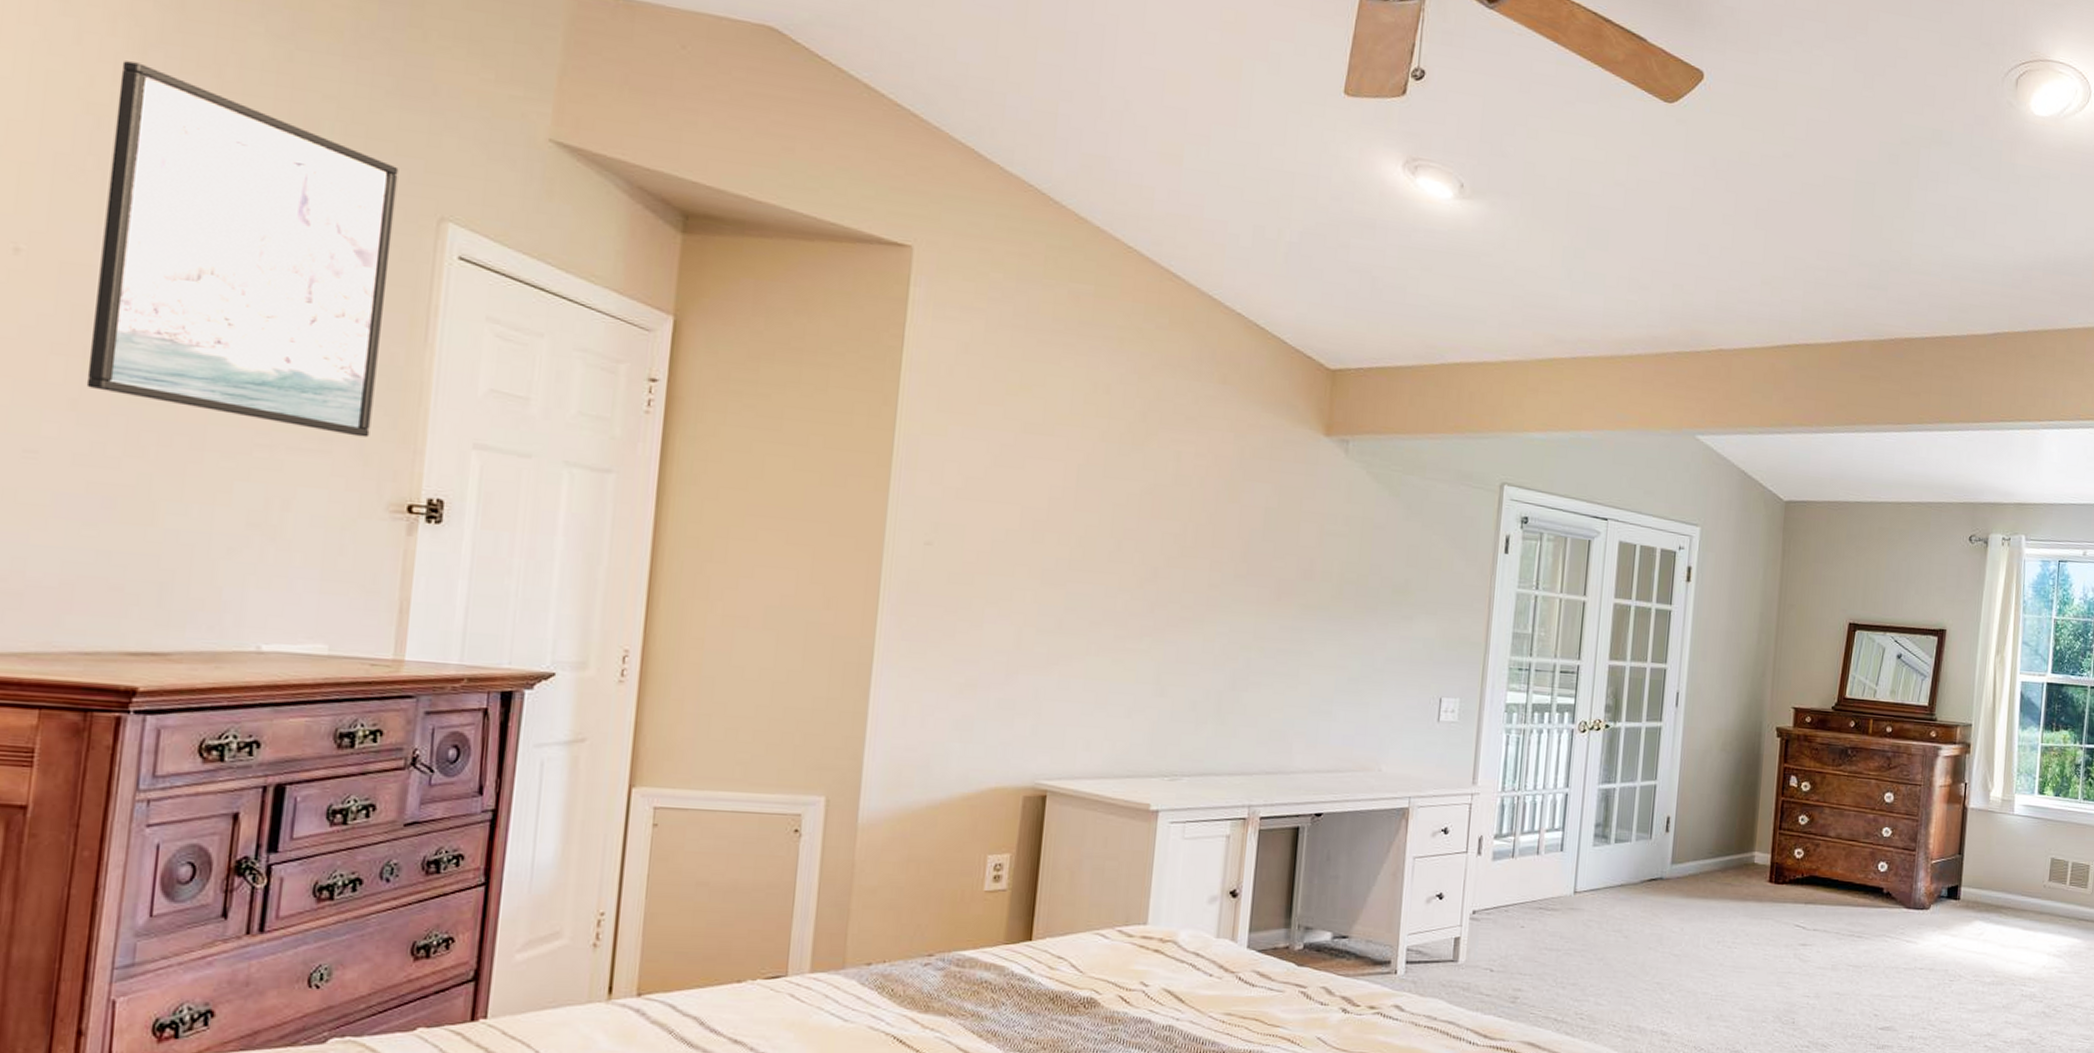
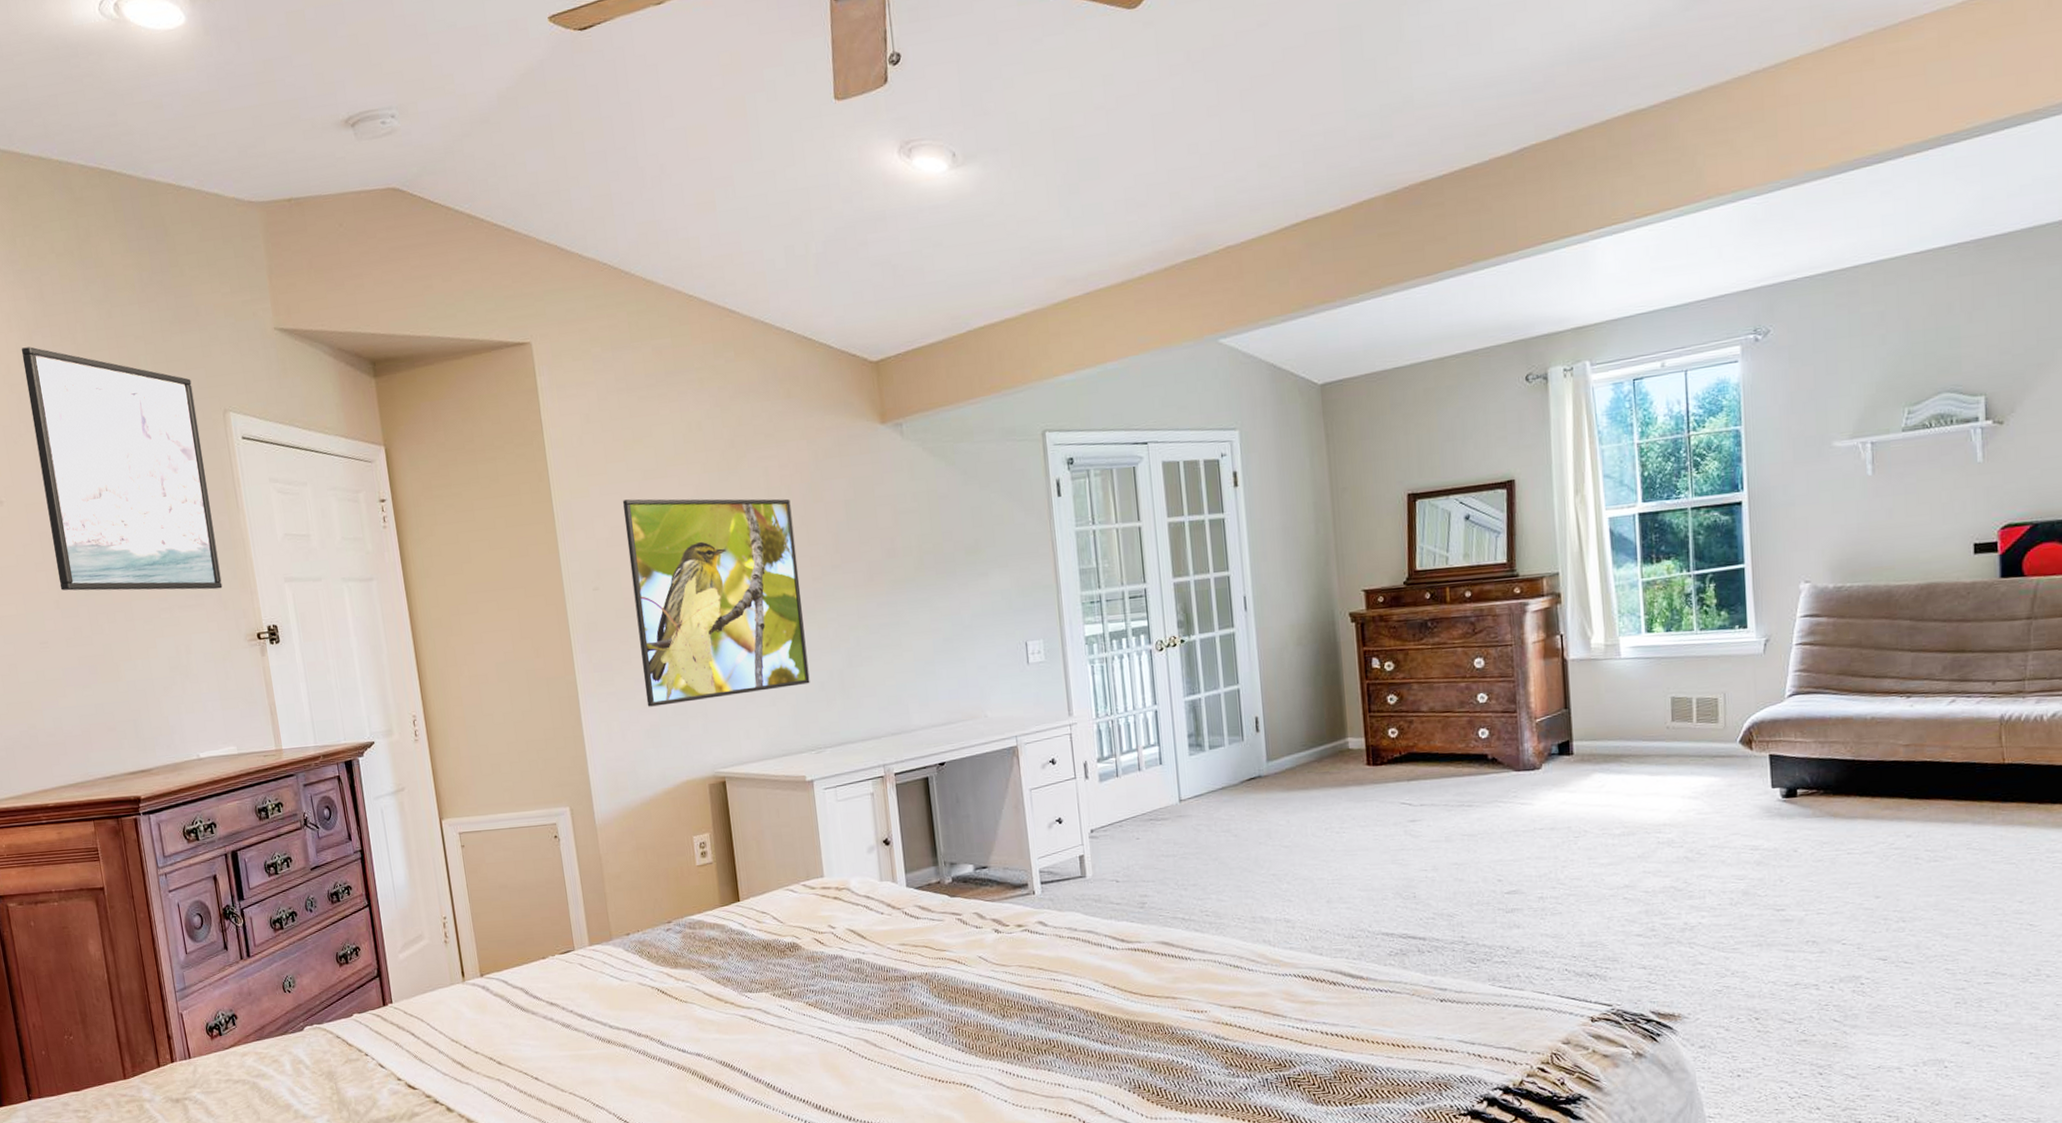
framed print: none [964,450,1200,700] -> present [623,498,810,707]

